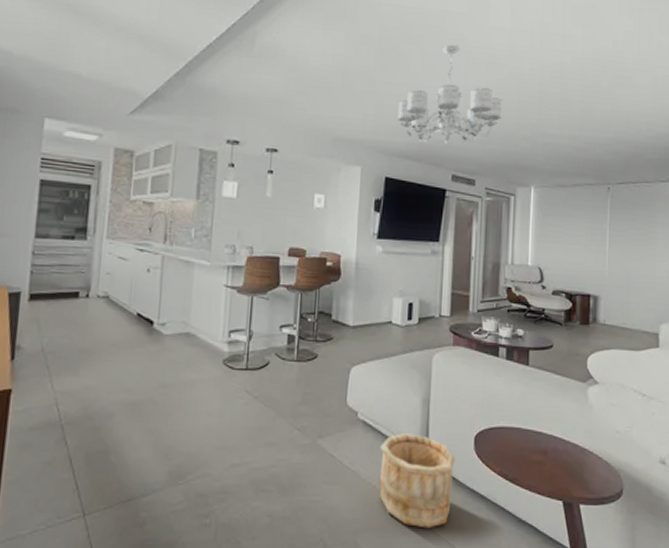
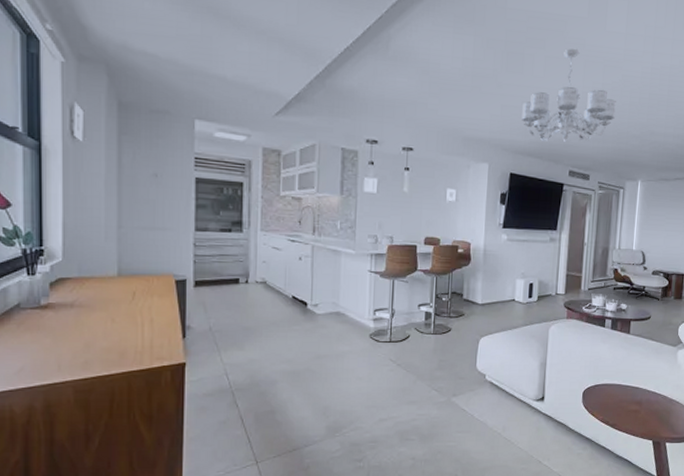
wooden bucket: present [379,433,455,529] -> none [504,391,566,465]

